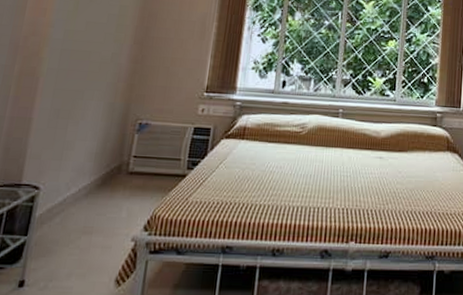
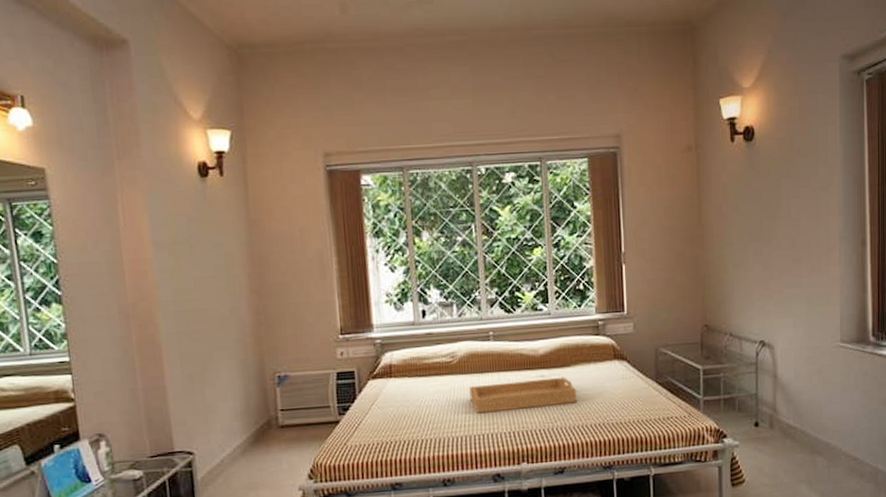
serving tray: none [312,158,410,188] -> present [469,377,578,414]

